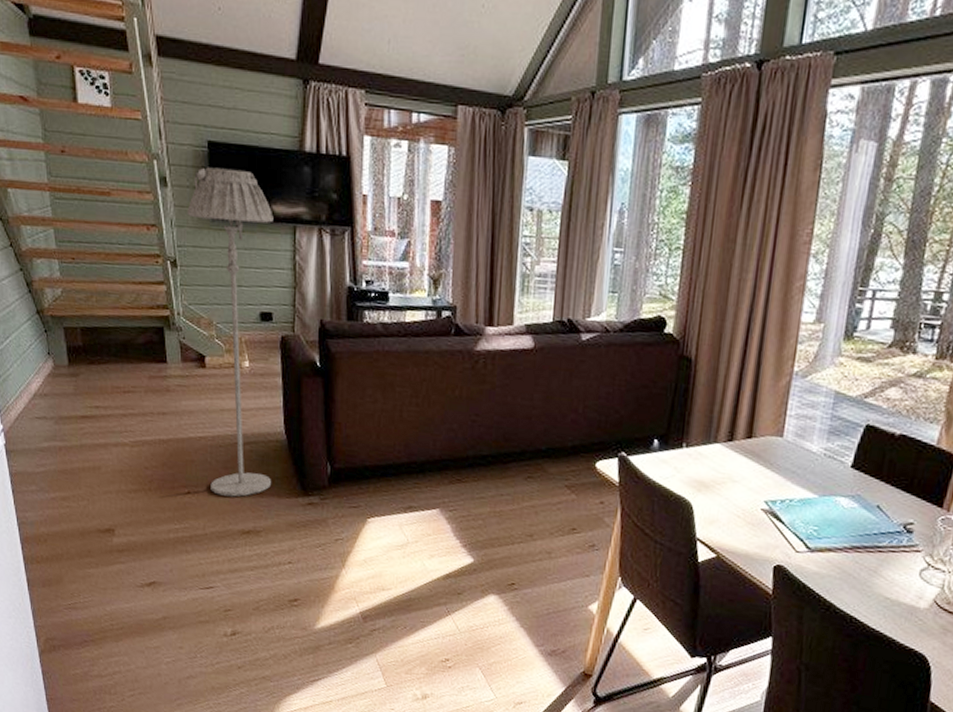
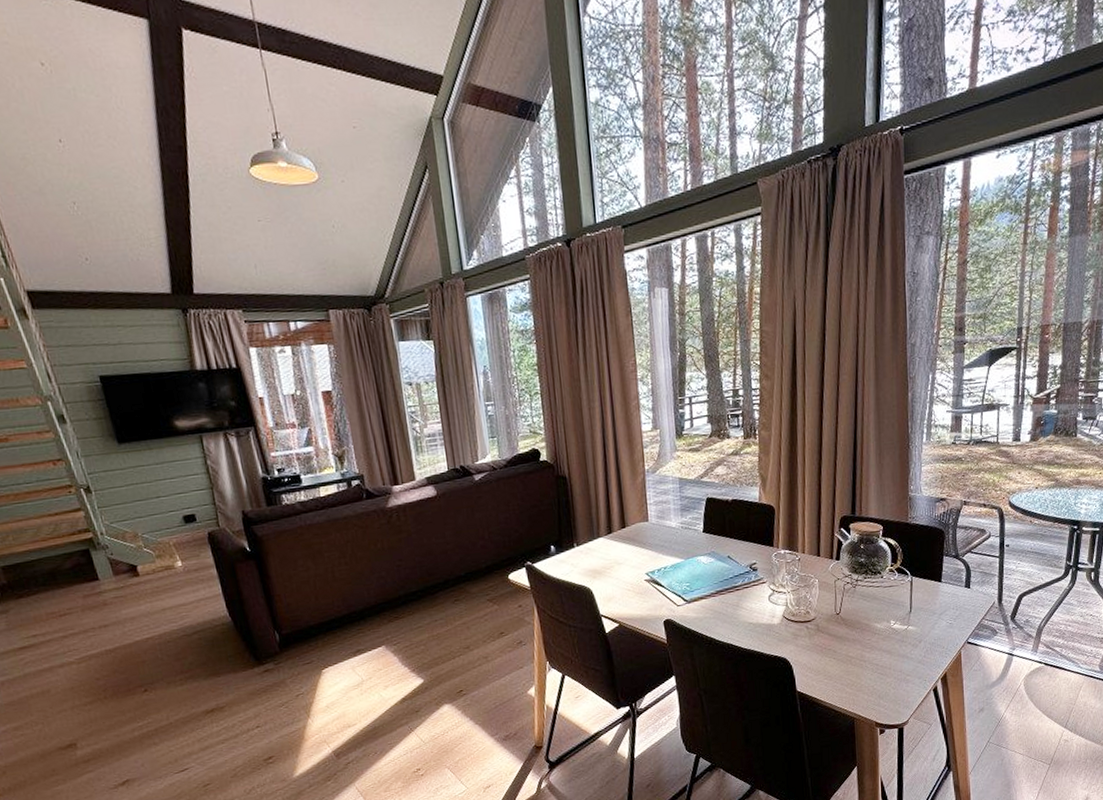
floor lamp: present [187,167,274,497] -> none [90,396,226,686]

